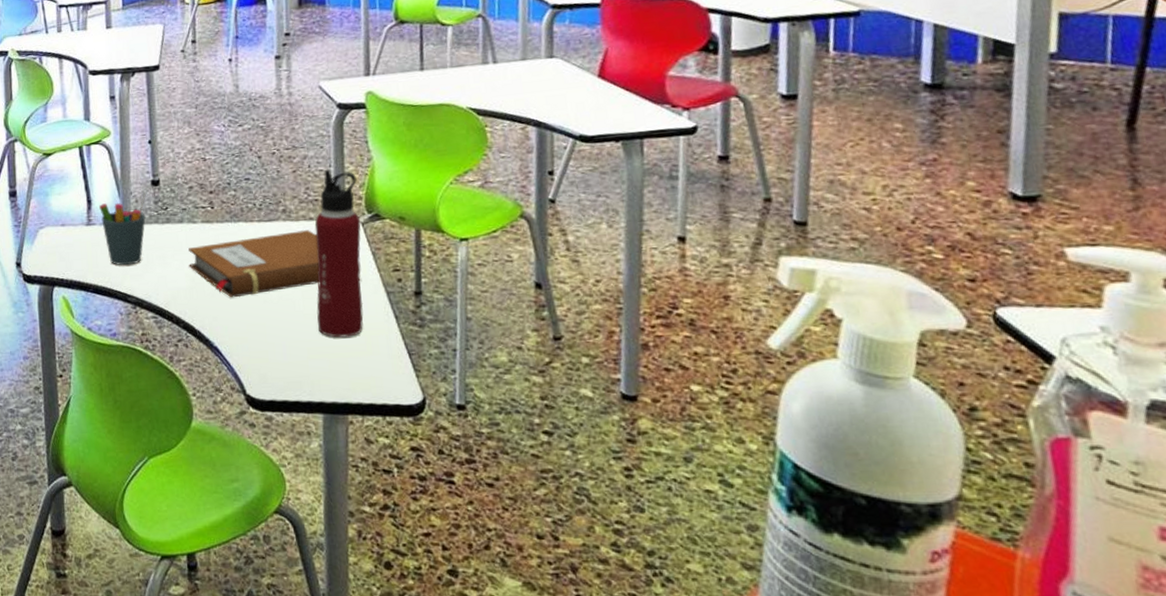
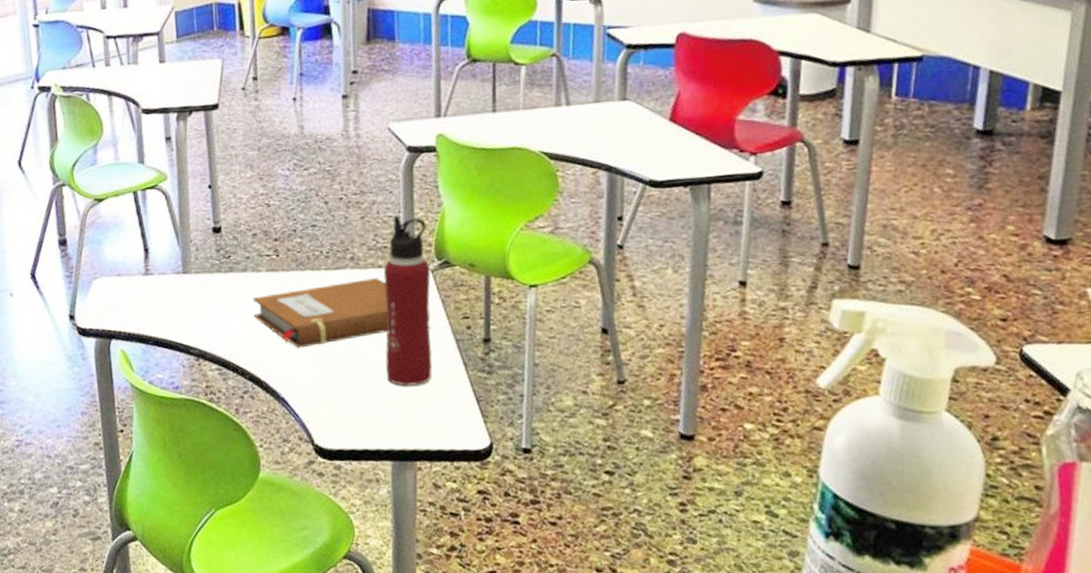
pen holder: present [99,191,146,266] -> none [157,239,207,317]

